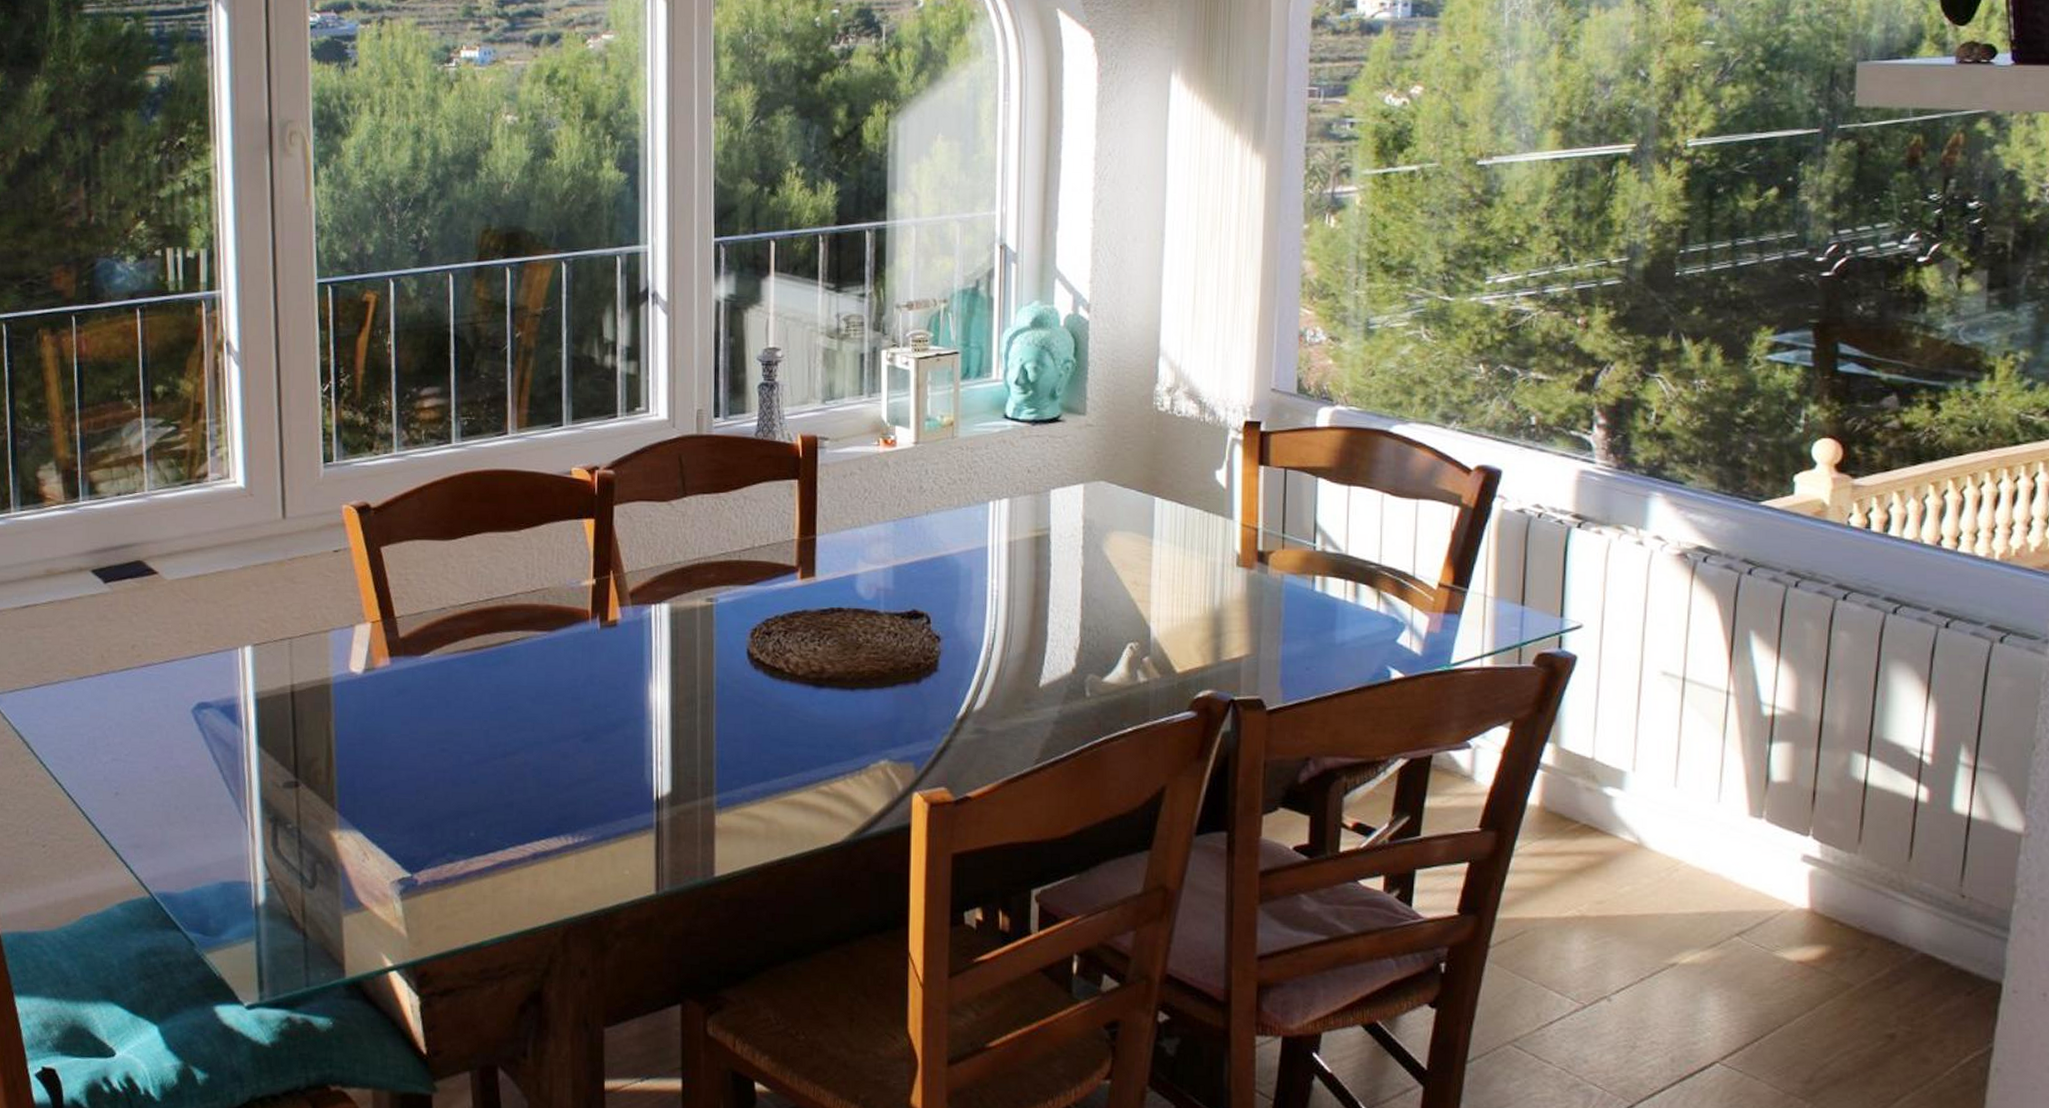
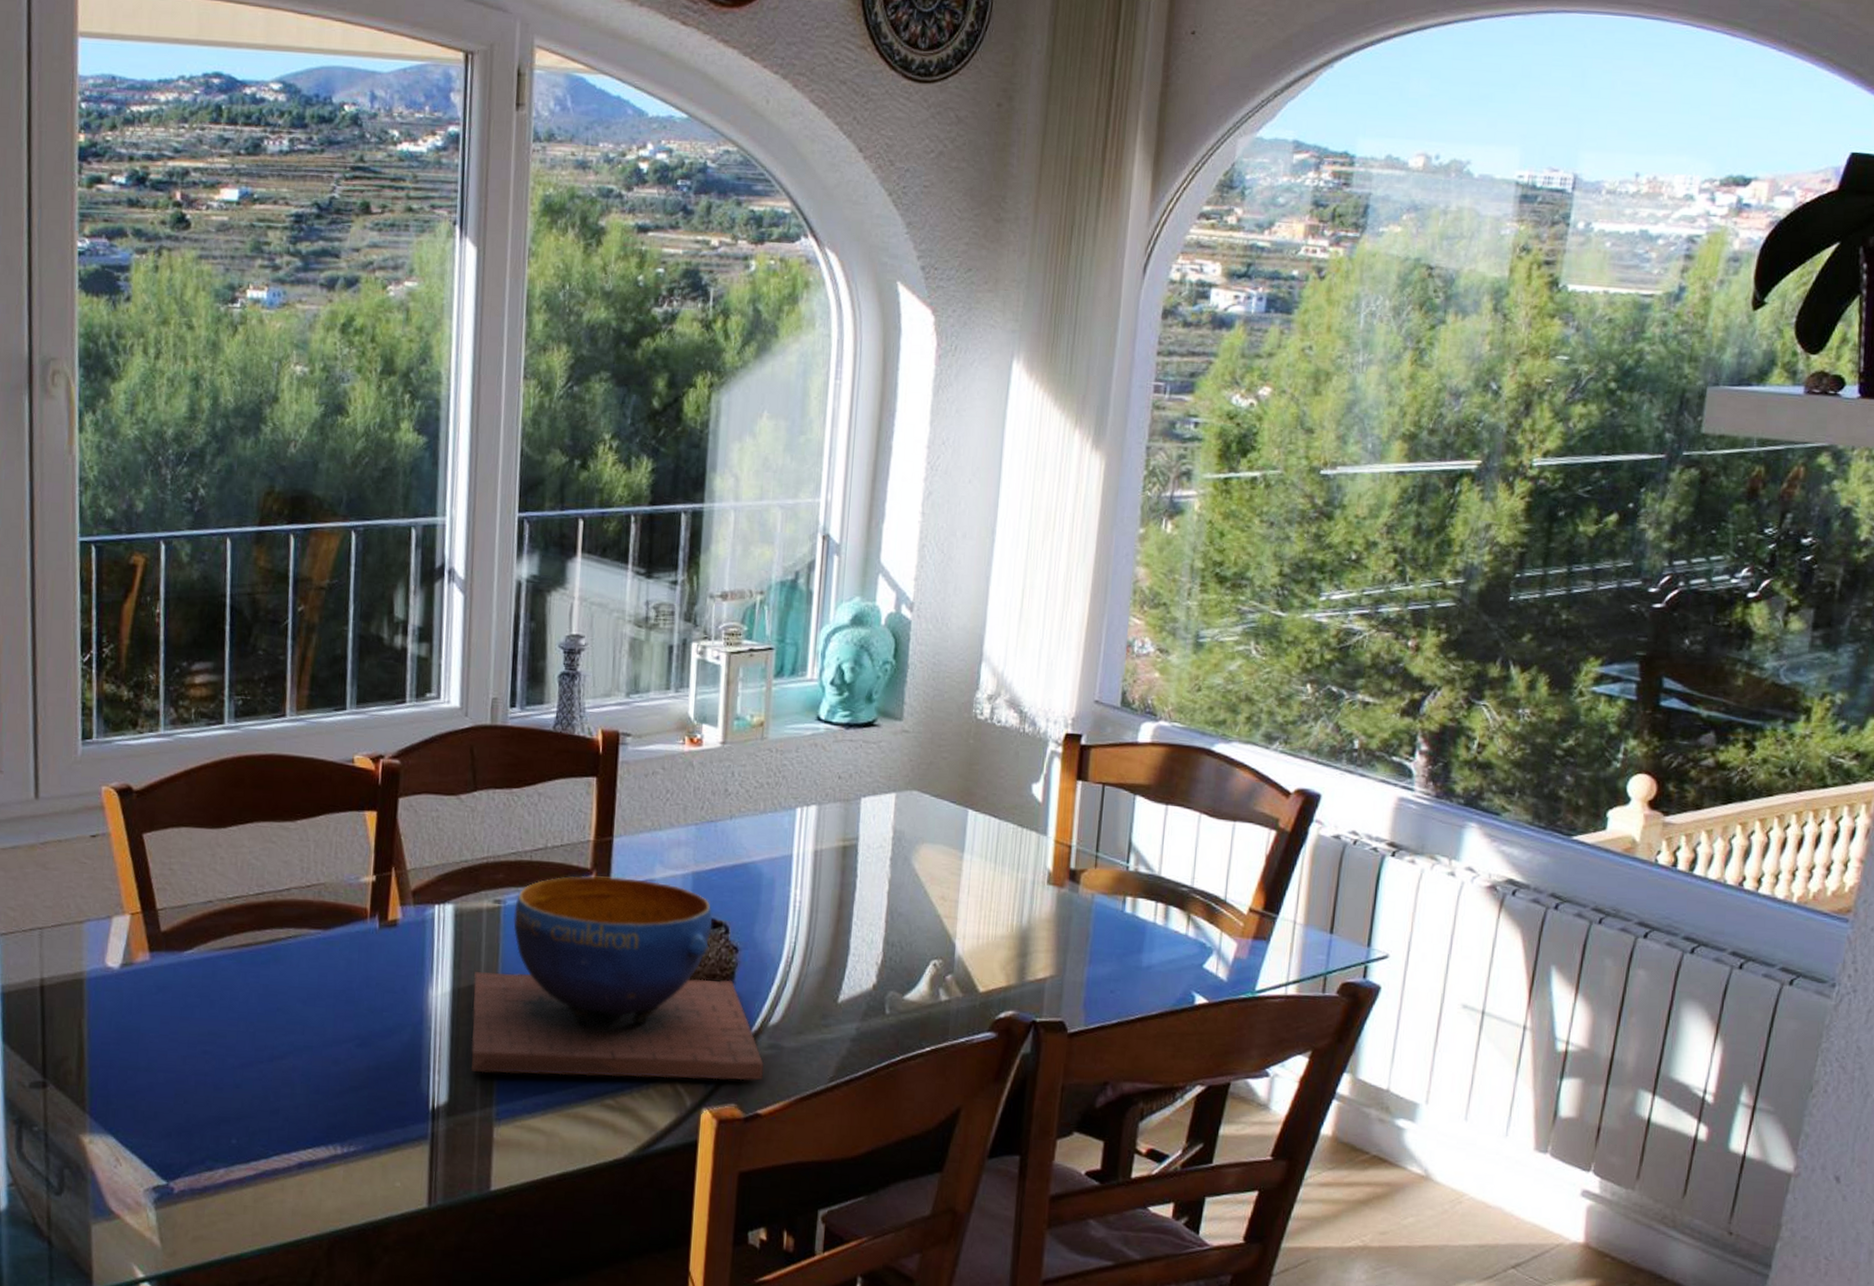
decorative bowl: none [690,572,972,765] -> present [470,875,765,1081]

